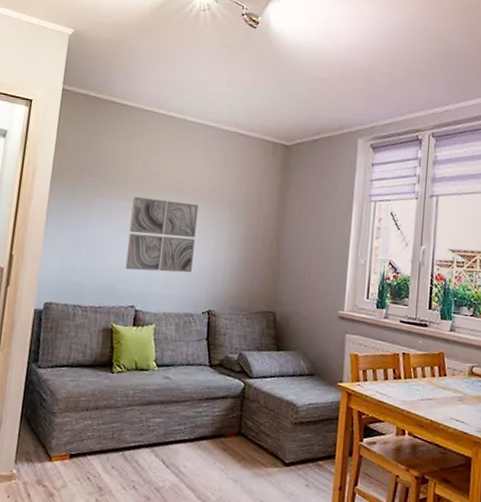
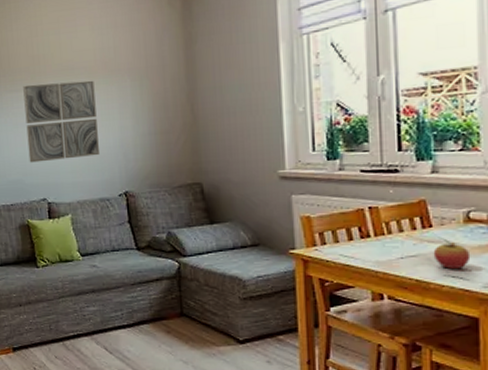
fruit: none [444,386,471,415] -> present [433,238,471,270]

